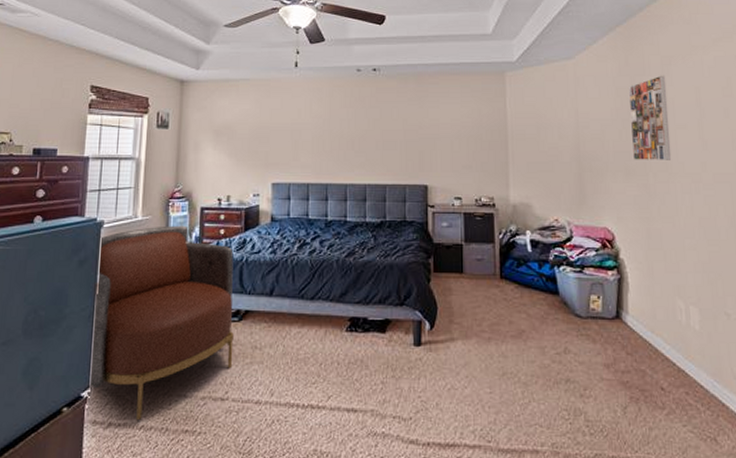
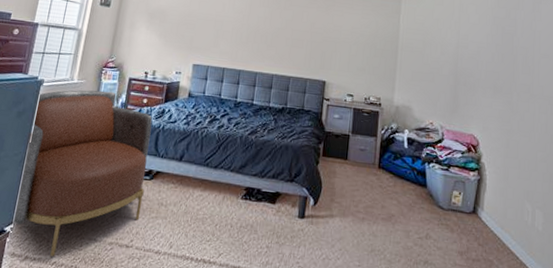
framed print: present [629,75,672,160] -> none [501,11,536,84]

